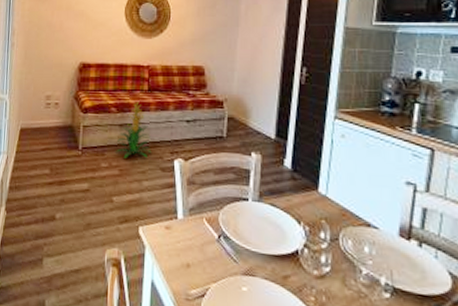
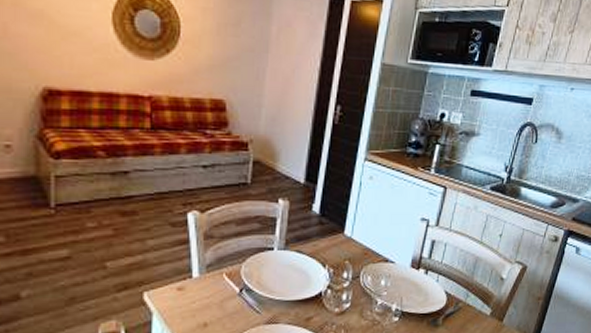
indoor plant: present [116,102,151,158] -> none [107,143,157,214]

